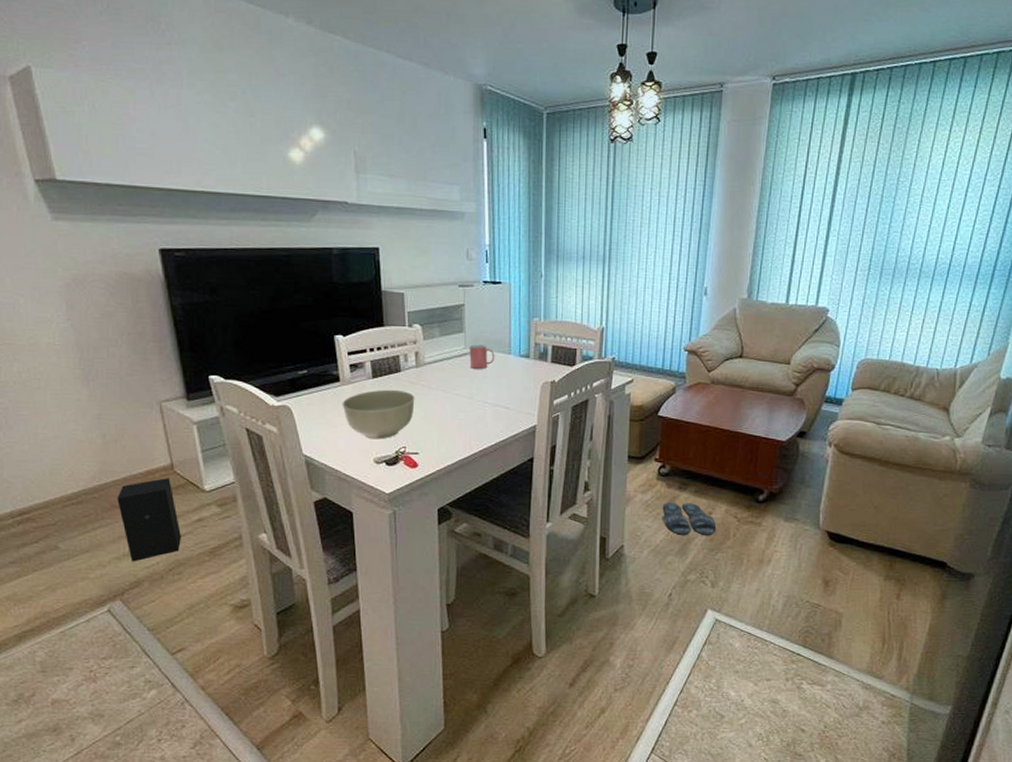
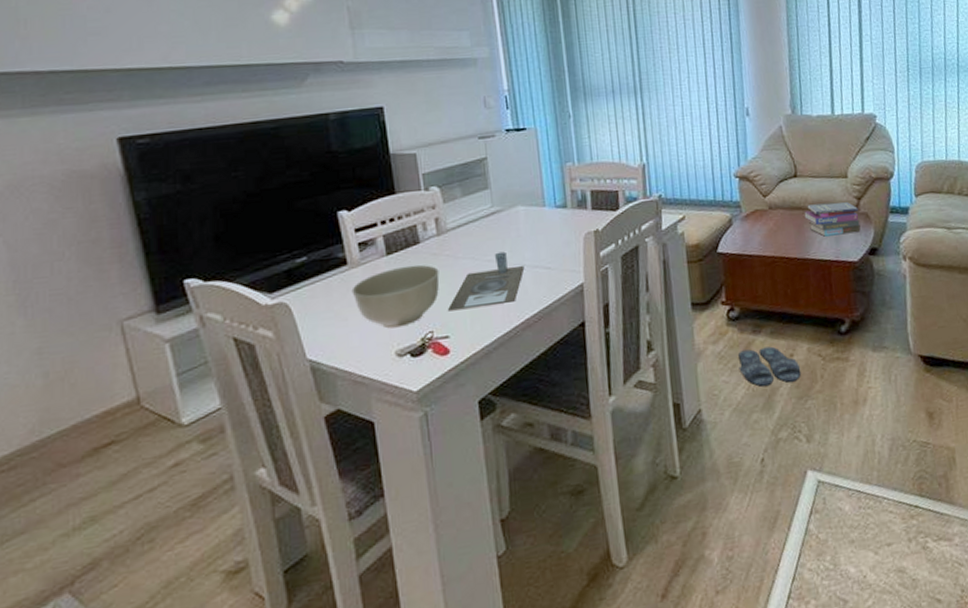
speaker: present [117,478,181,562] -> none [64,416,152,537]
place setting: none [420,388,487,433] -> present [448,251,525,311]
mug: present [469,344,495,370] -> none [497,199,528,229]
books: none [743,385,795,416] -> present [804,202,861,237]

